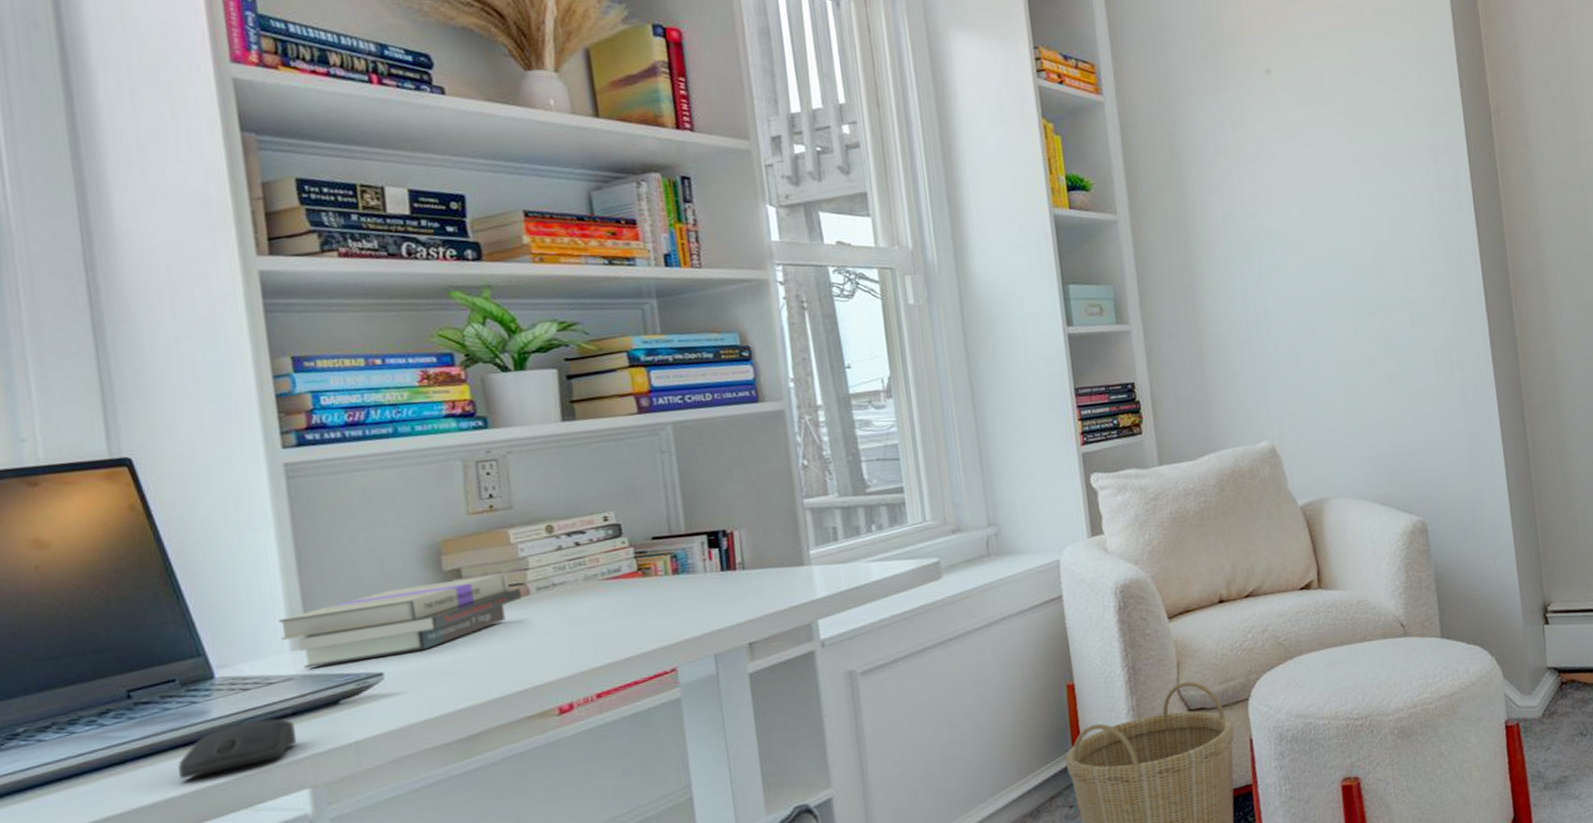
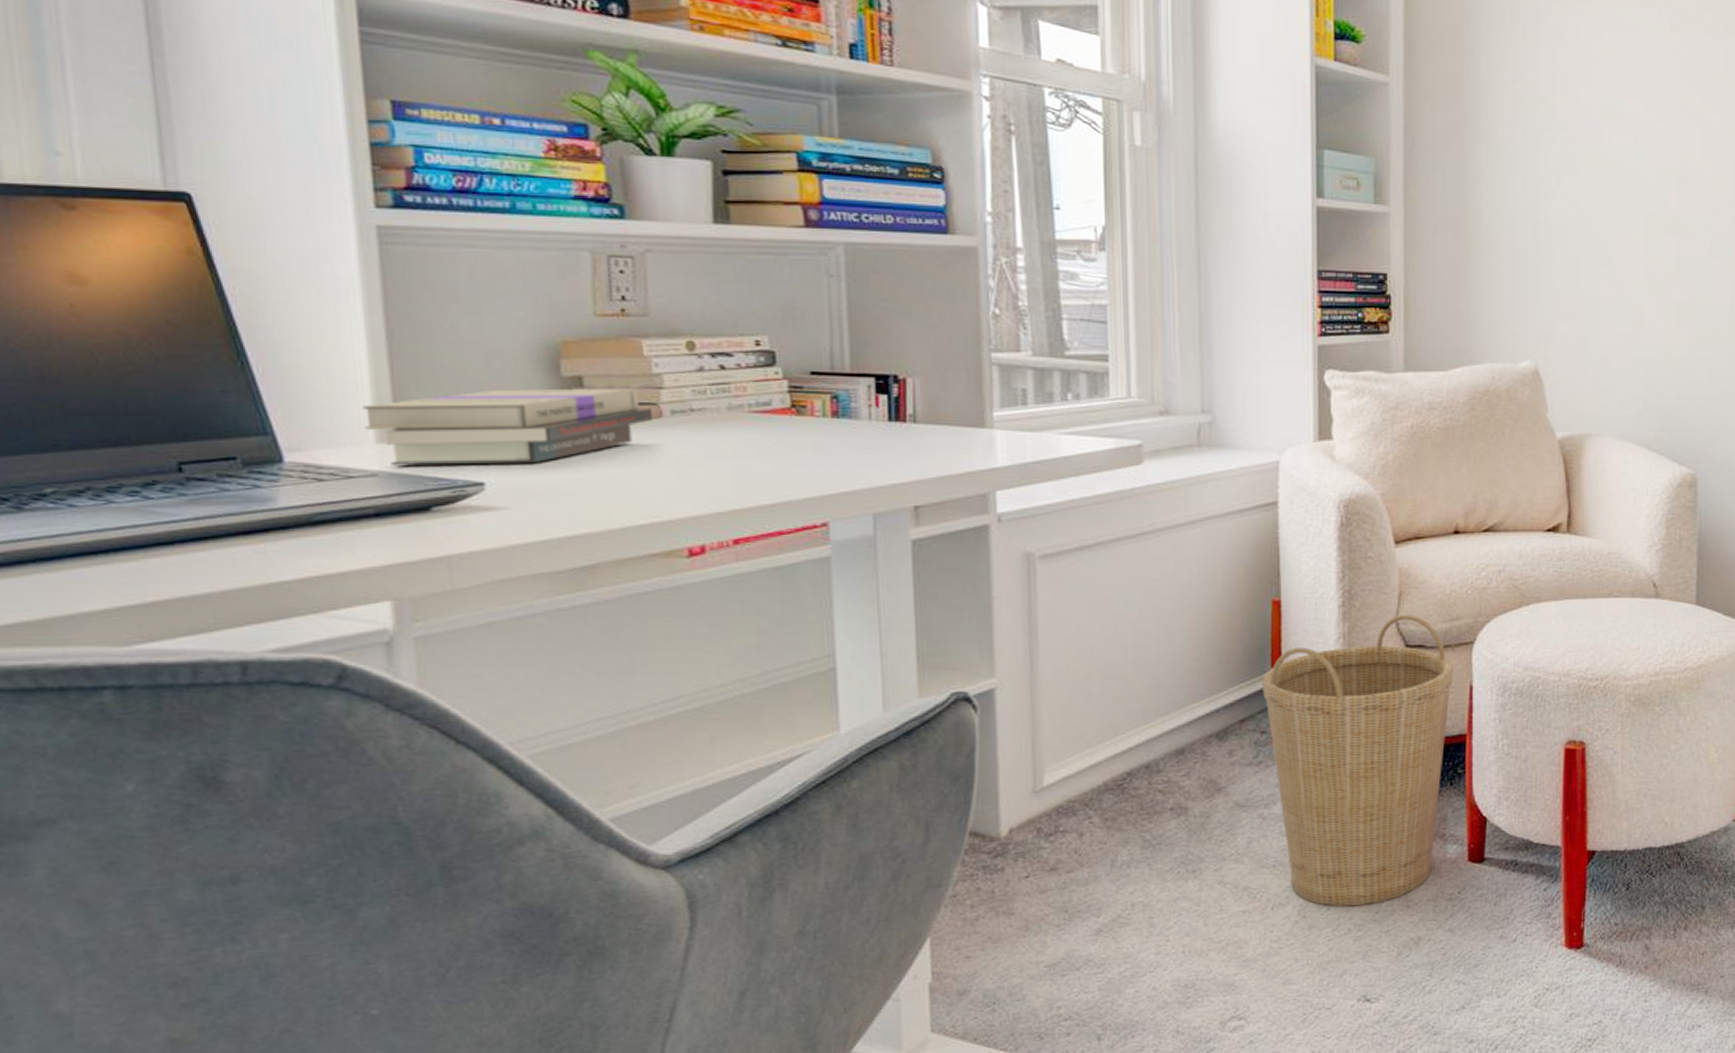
computer mouse: present [178,718,297,780] -> none [236,516,378,572]

